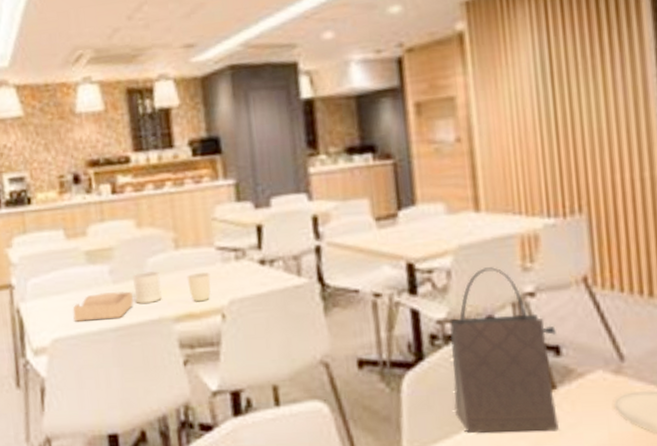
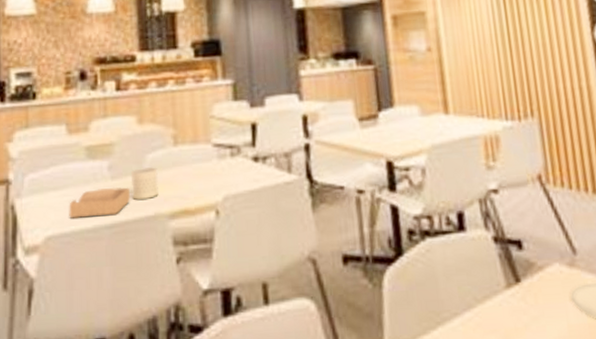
cup: present [187,273,211,302] -> none [184,169,207,198]
handbag: present [449,267,559,433] -> none [425,165,524,328]

